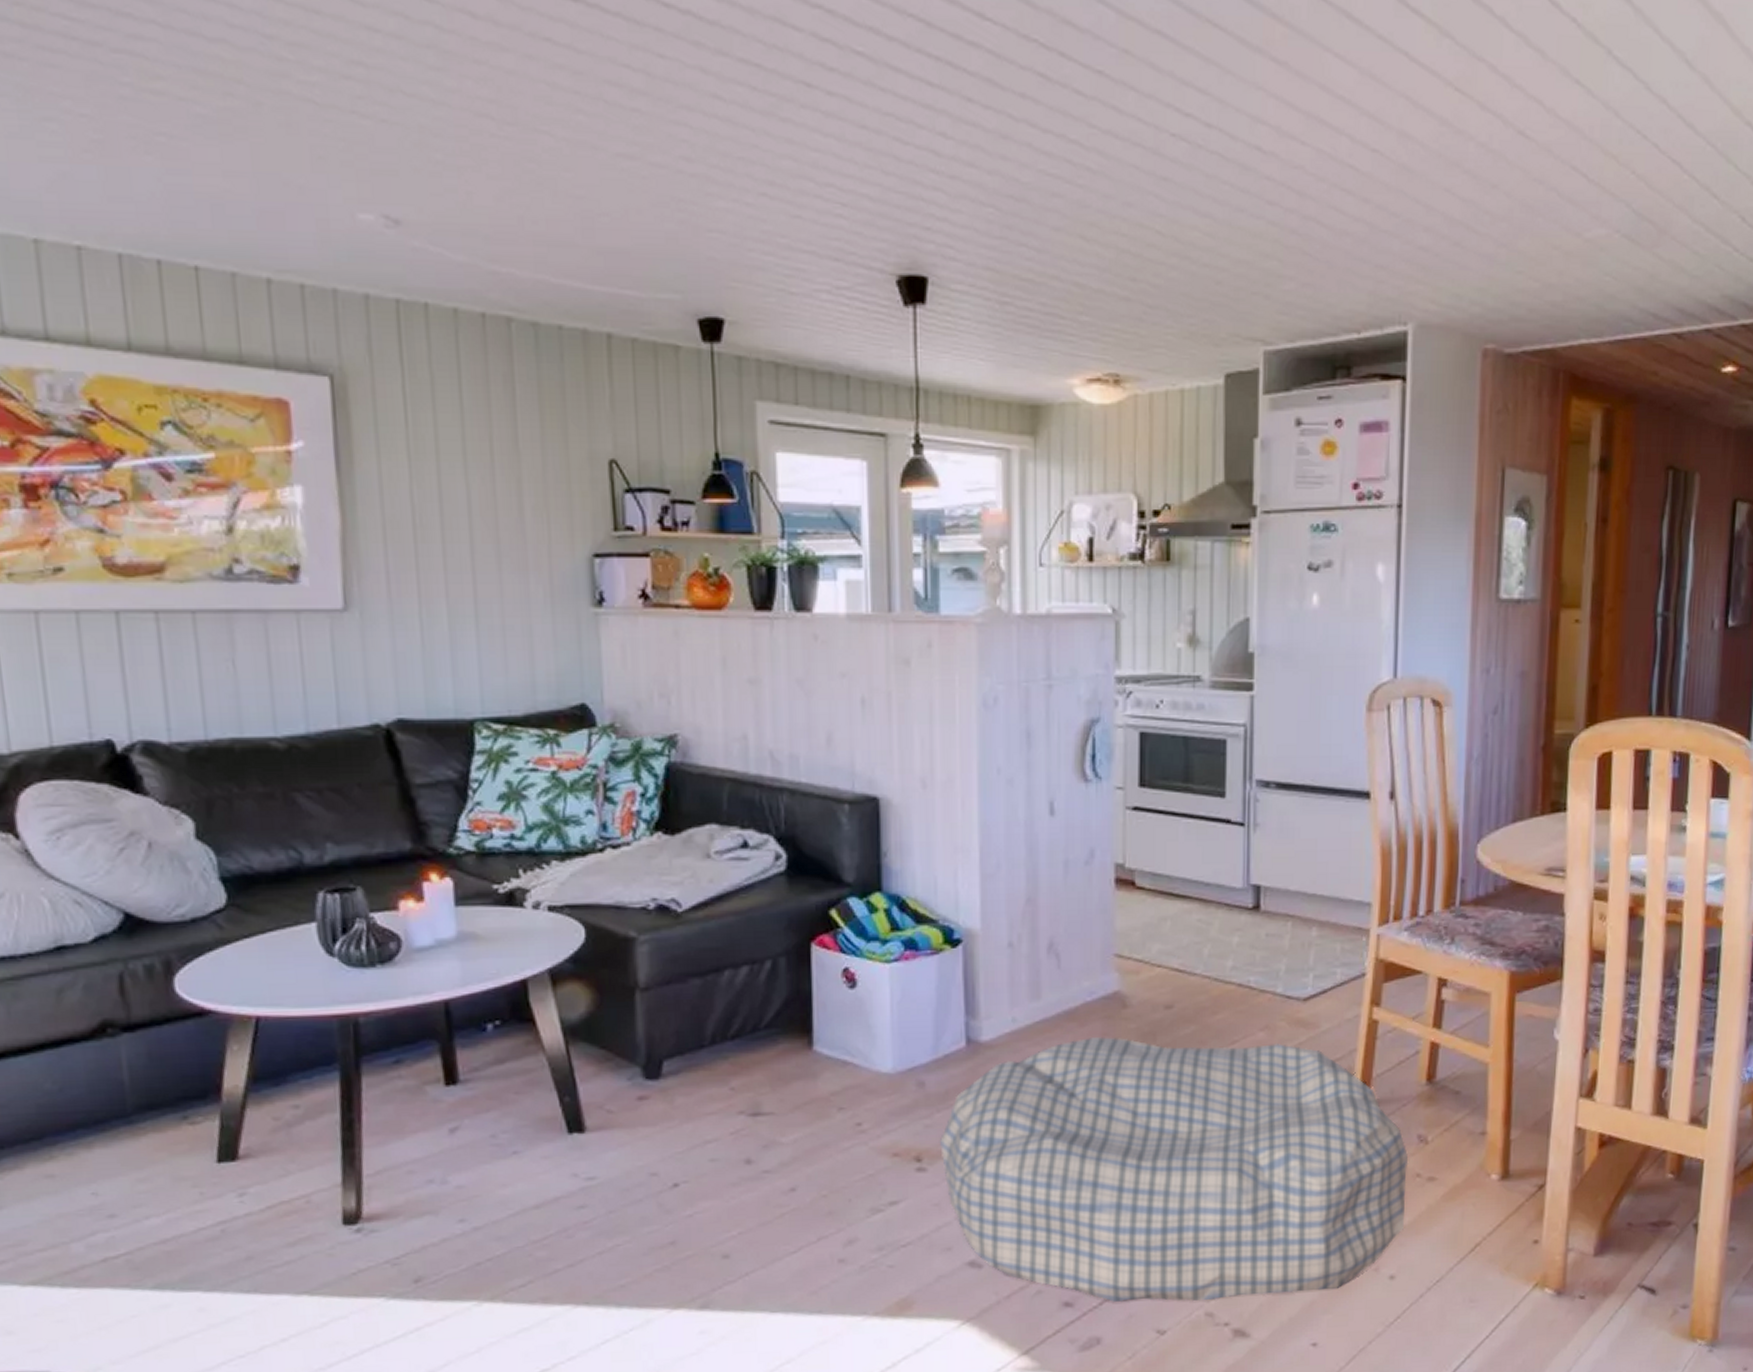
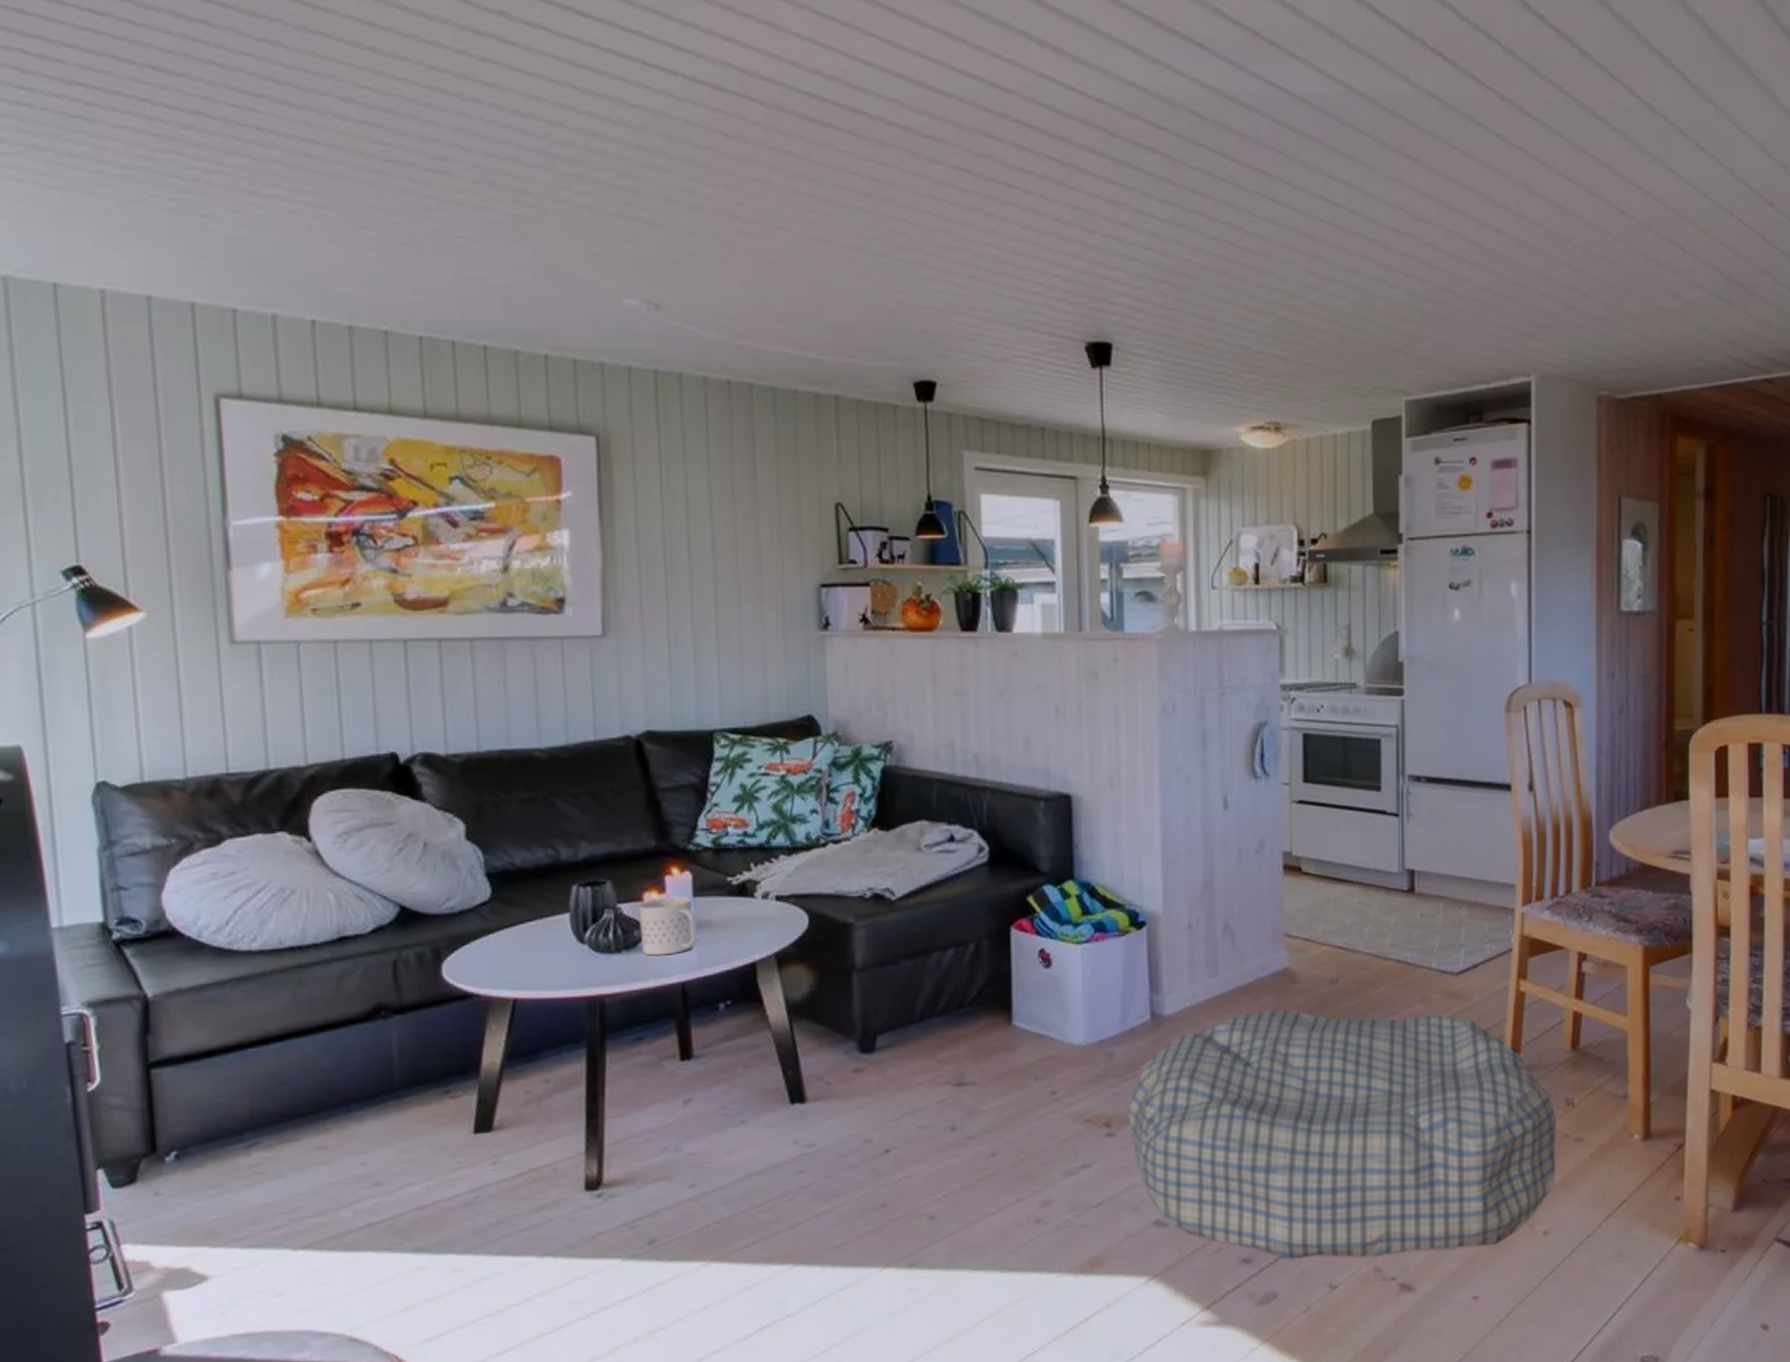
mug: none [394,906,462,971] -> present [639,897,699,956]

